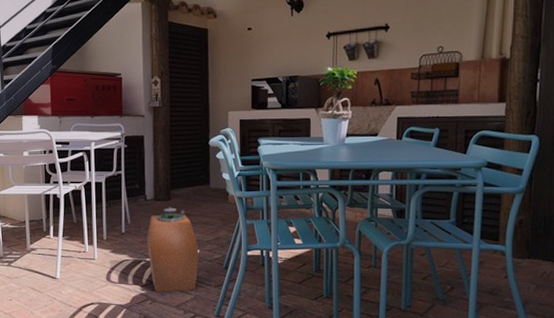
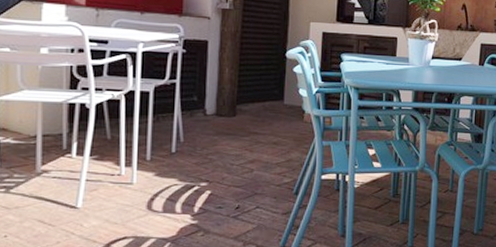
speaker: present [146,207,199,293] -> none [203,124,267,223]

